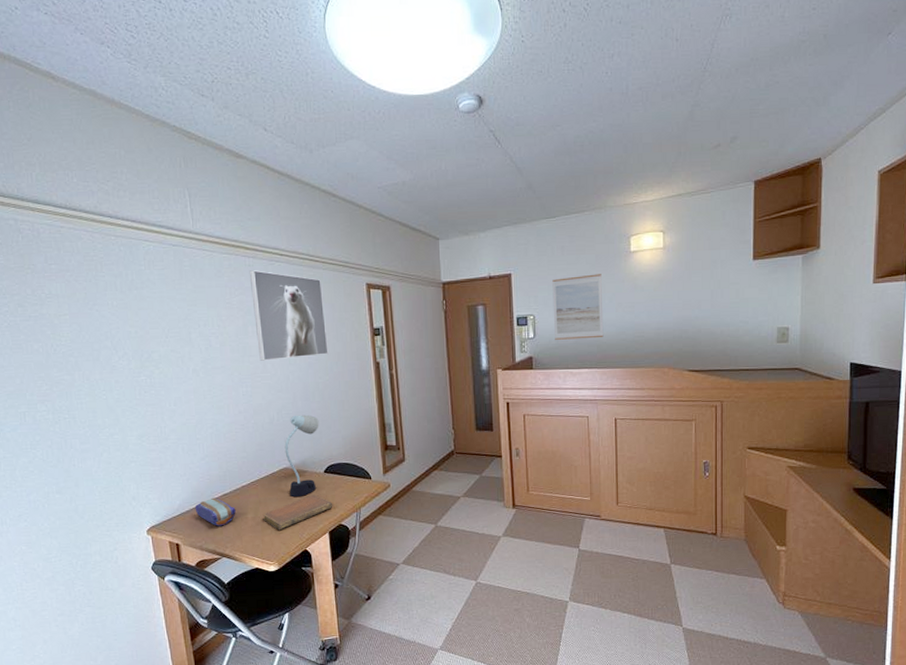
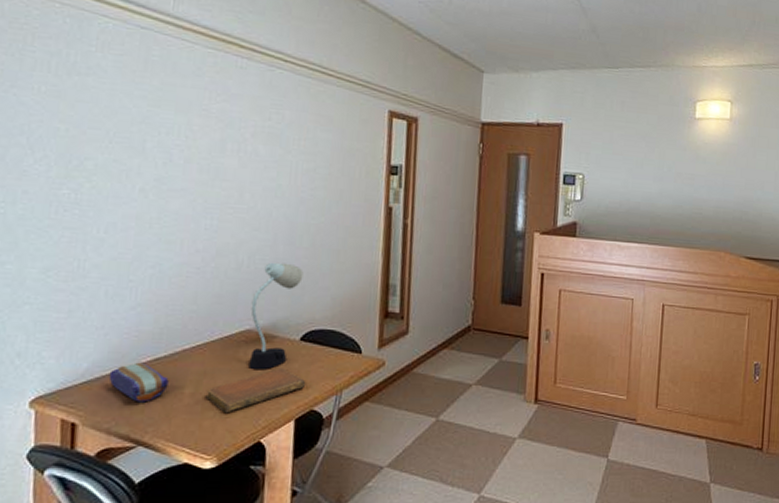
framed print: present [249,270,329,361] -> none [235,74,333,191]
wall art: present [552,274,604,340] -> none [604,136,663,210]

